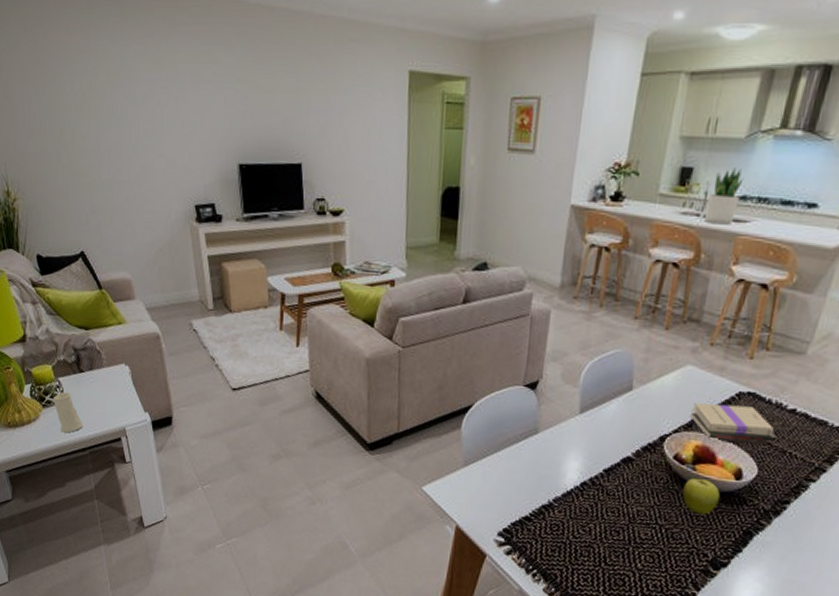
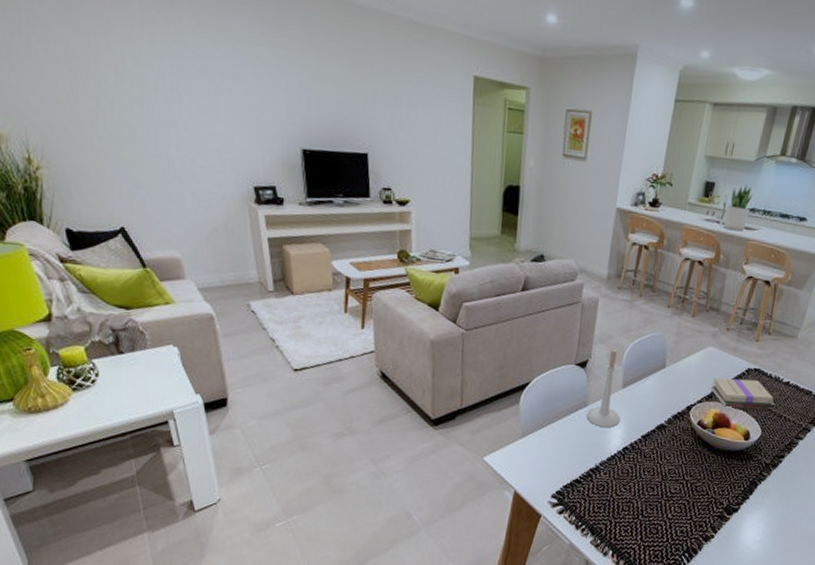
candle: present [53,392,83,433] -> none [85,374,123,418]
candlestick: none [537,367,578,459] -> present [586,348,621,428]
fruit: present [682,478,721,515] -> none [704,440,733,470]

